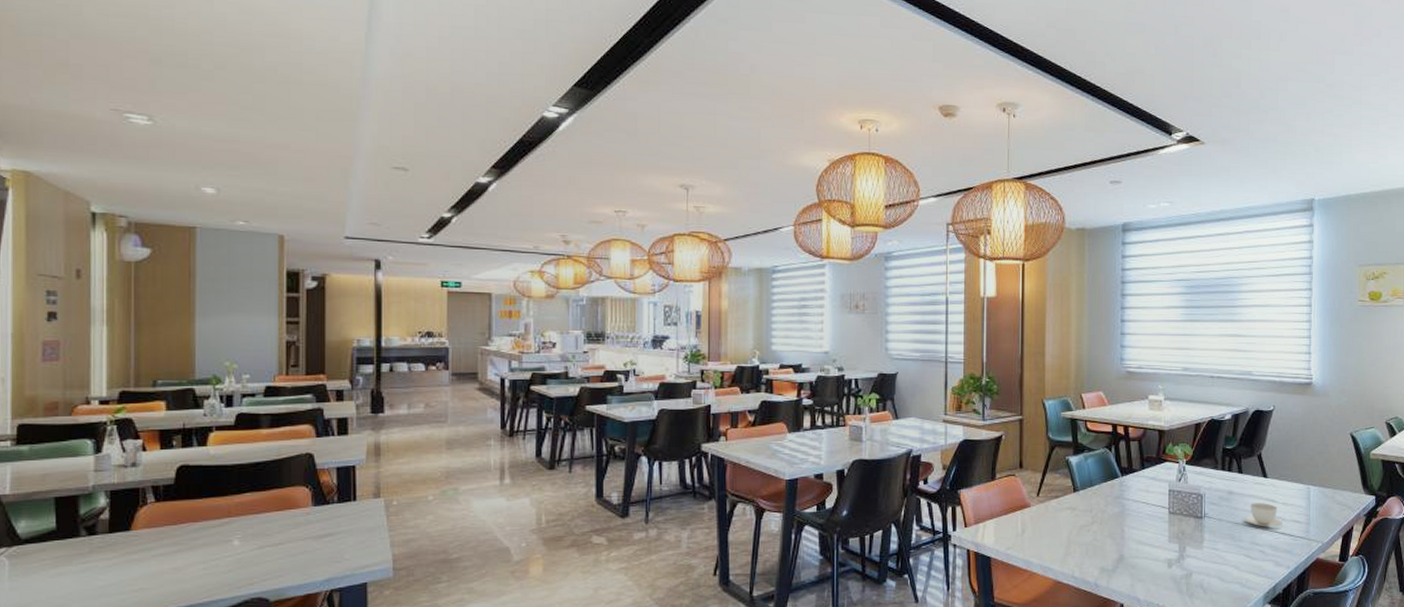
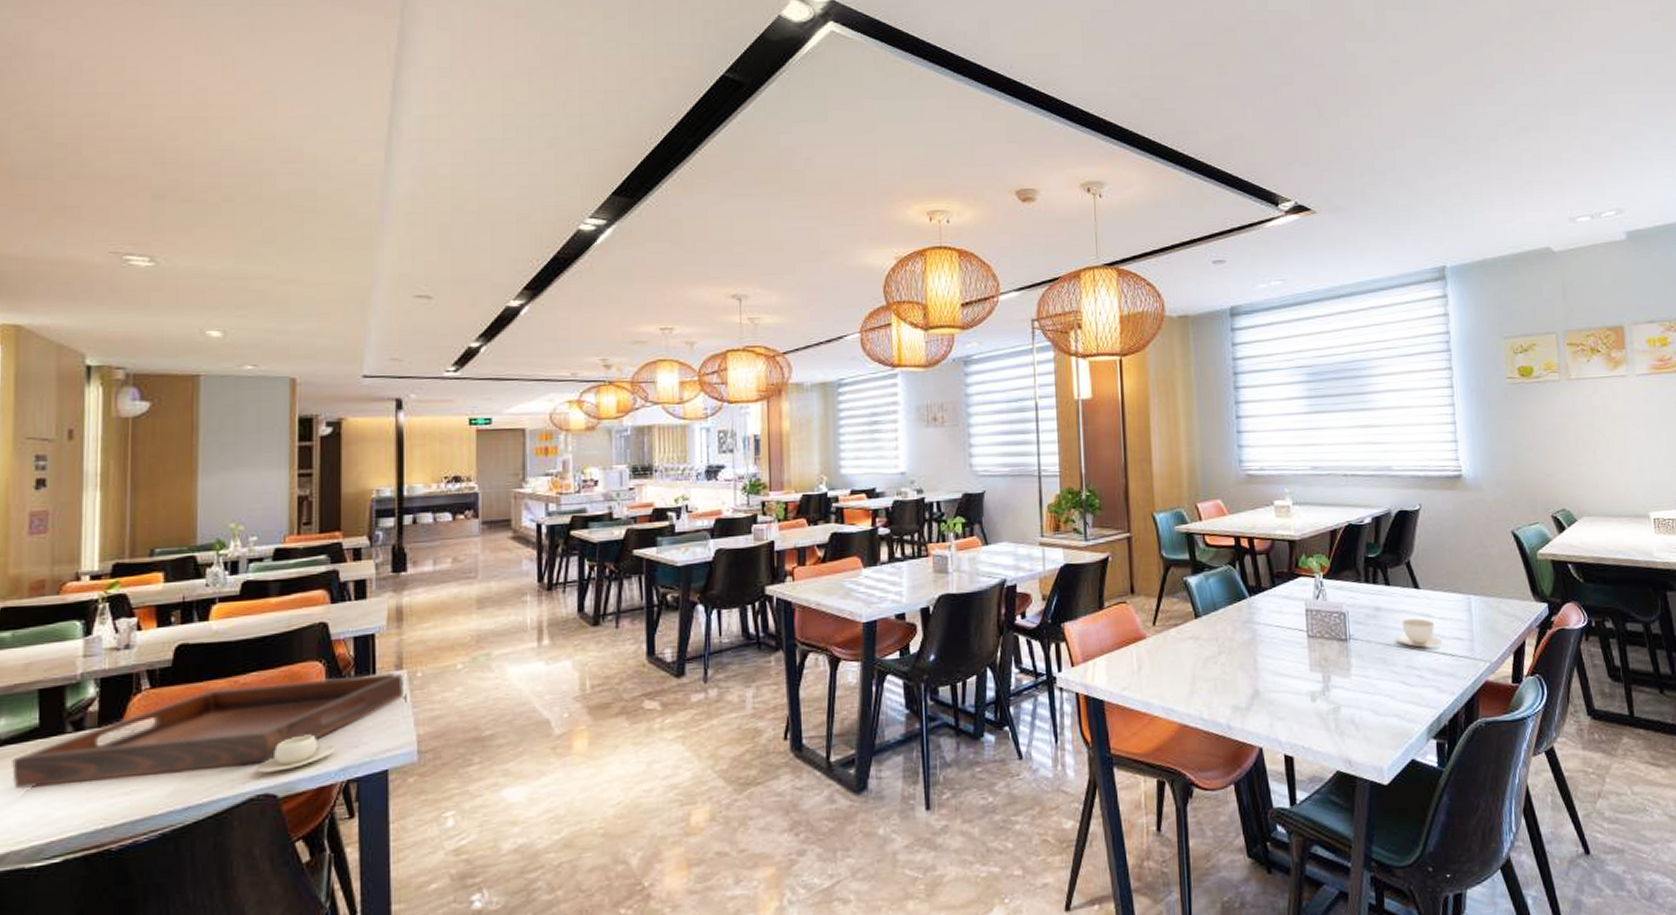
serving tray: none [32,499,381,583] -> present [12,671,403,790]
teacup: none [249,549,321,580] -> present [254,734,336,773]

